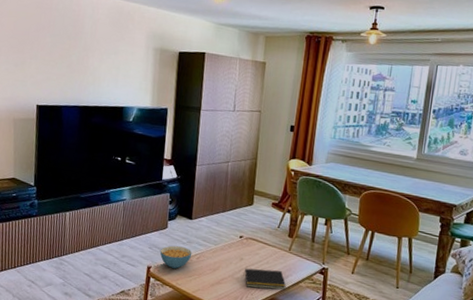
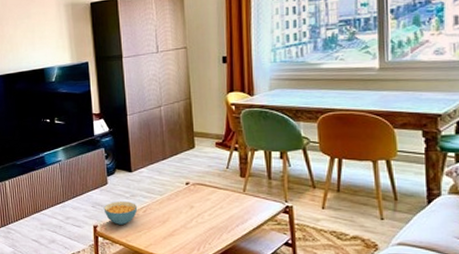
notepad: present [243,268,286,290] -> none [196,215,247,237]

